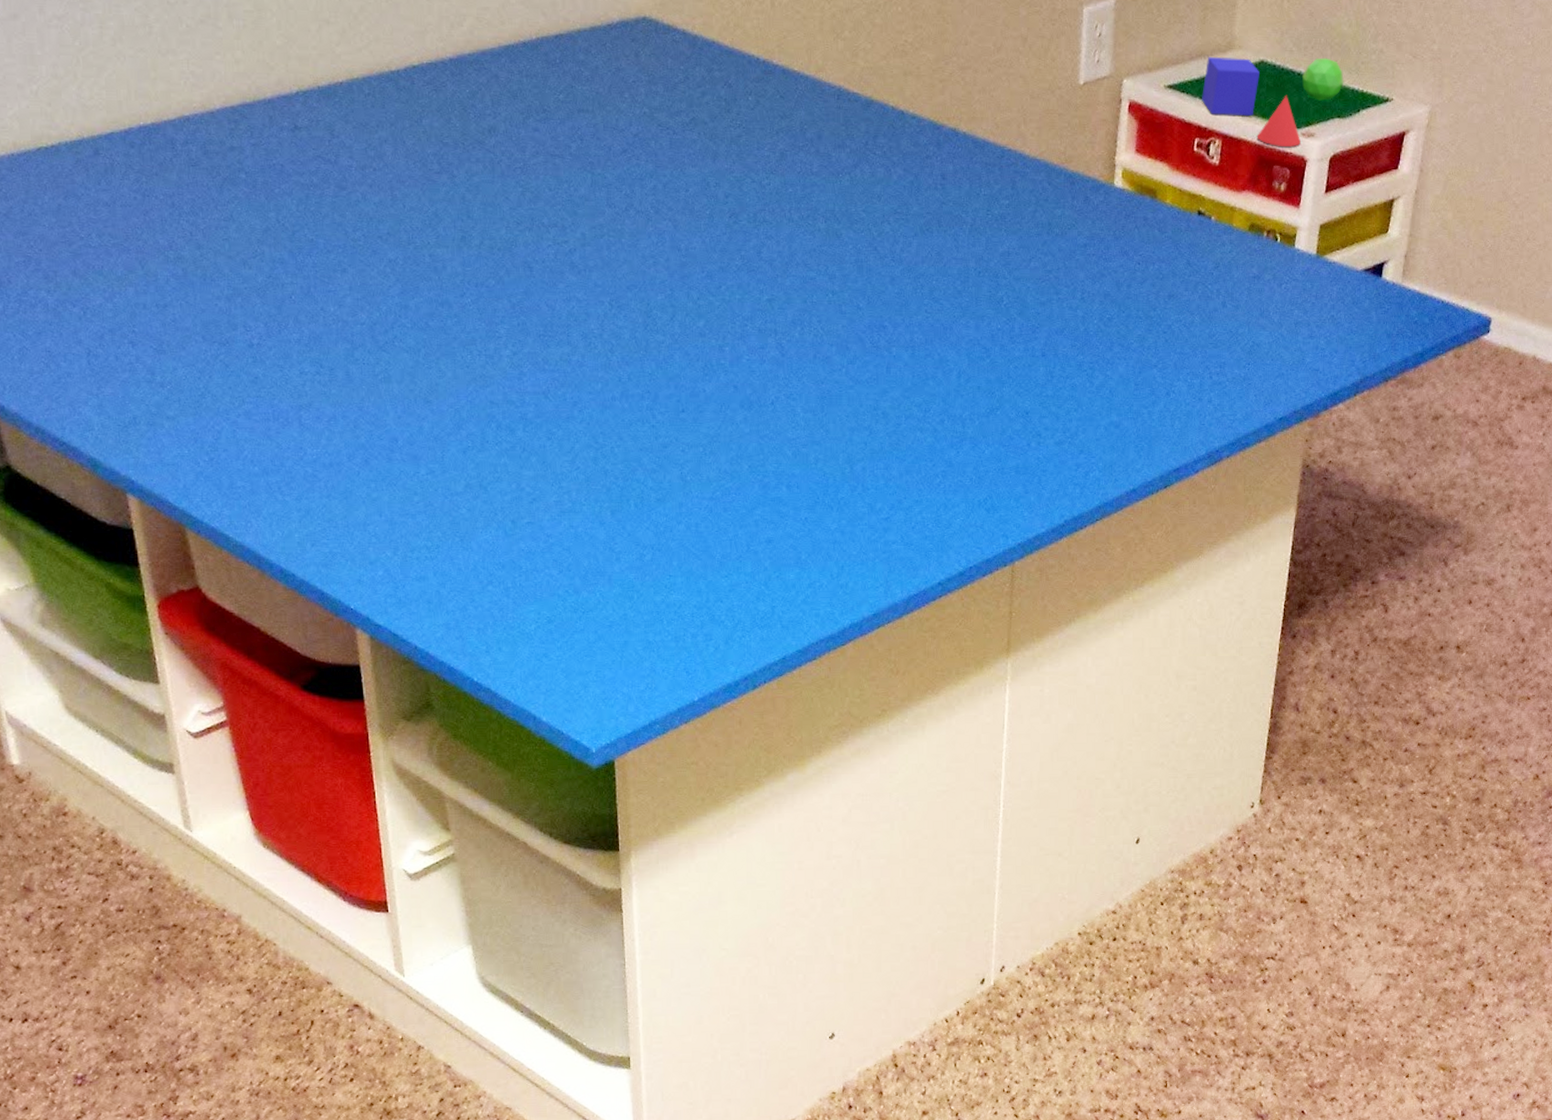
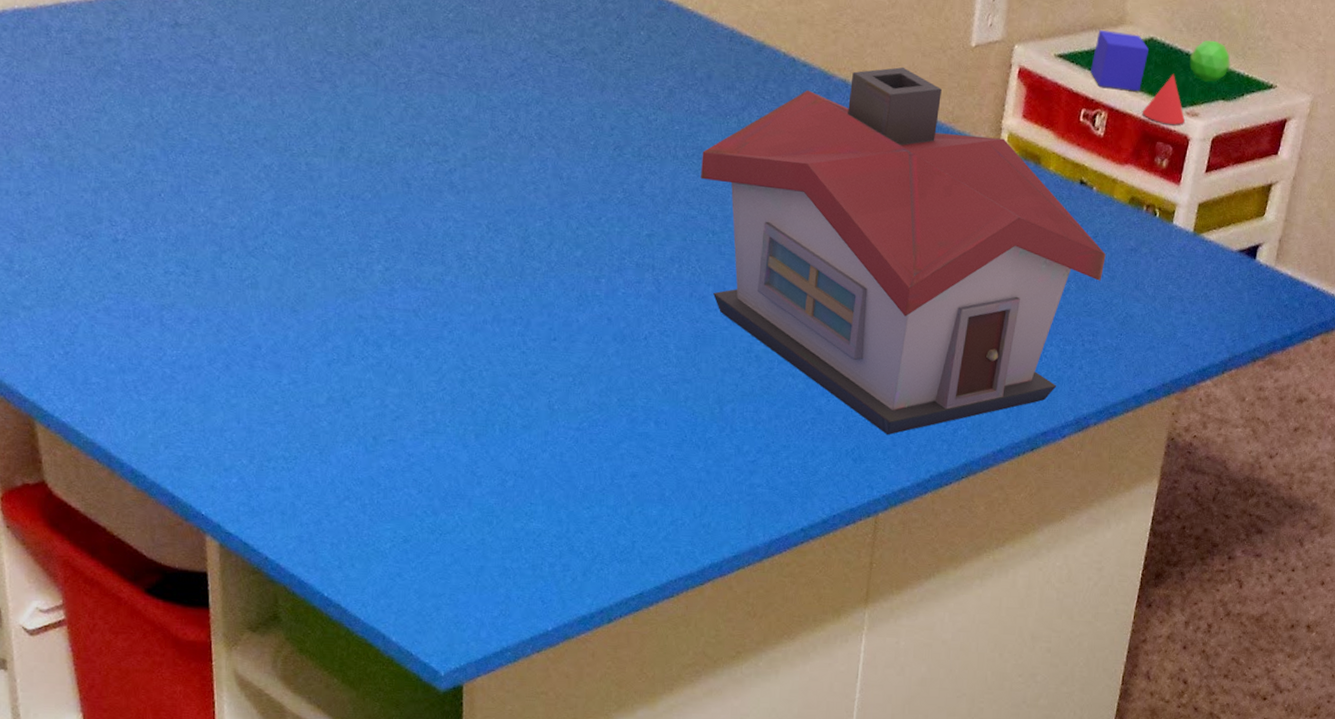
toy house: none [817,112,1228,483] -> present [701,67,1106,435]

